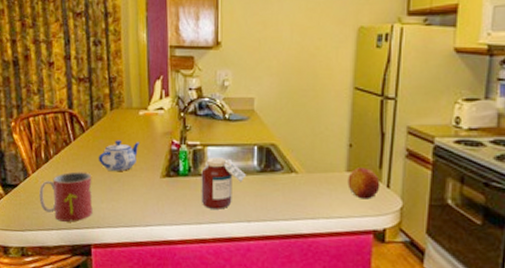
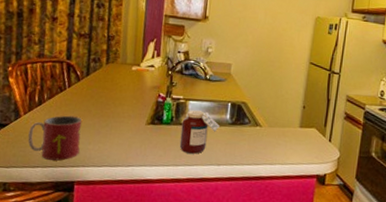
teapot: present [98,140,139,171] -> none [89,90,130,117]
fruit: present [347,167,380,199] -> none [299,125,325,150]

